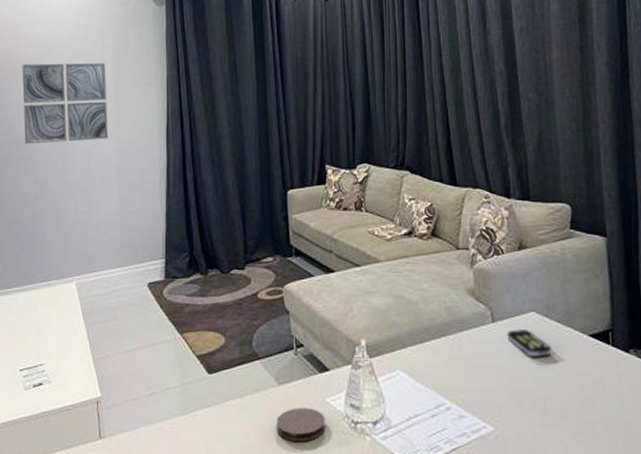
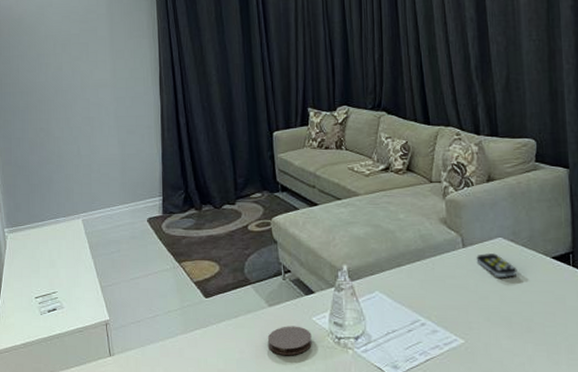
wall art: present [22,63,109,144] -> none [23,17,106,94]

